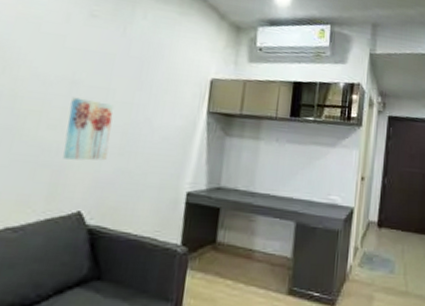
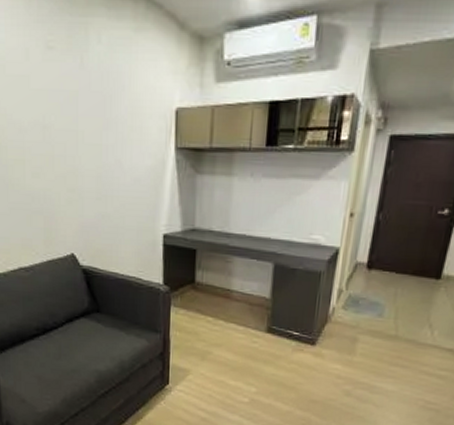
wall art: present [63,97,114,161] -> none [47,143,87,206]

